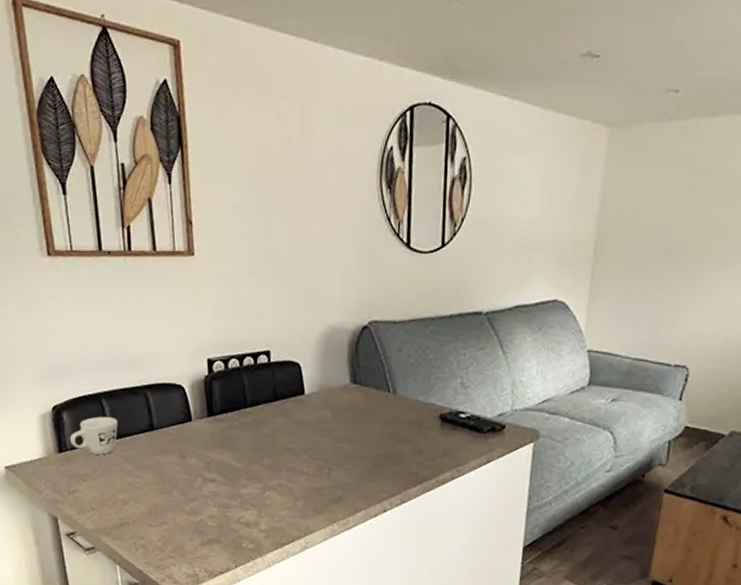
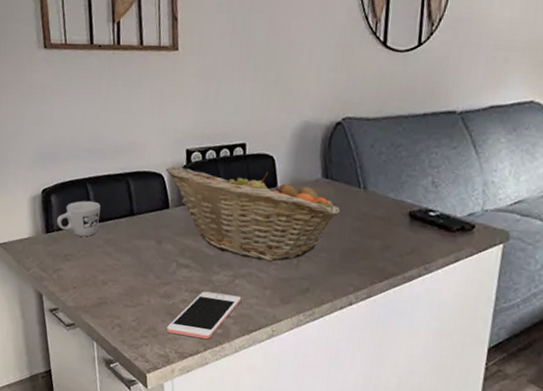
fruit basket: none [186,376,371,471] -> present [165,166,341,261]
cell phone: none [195,505,273,556] -> present [167,291,242,340]

